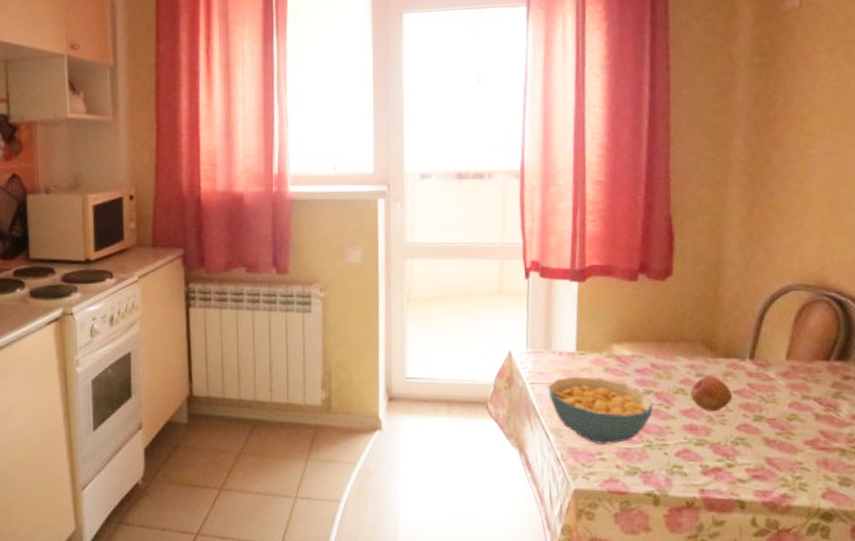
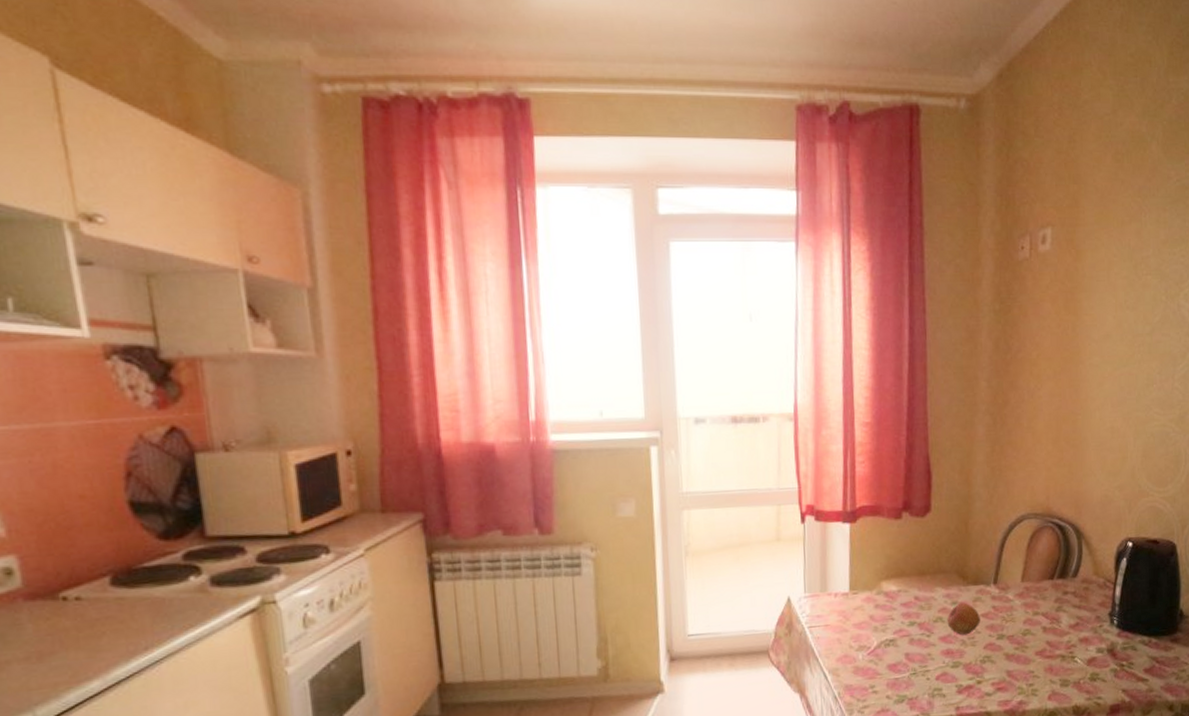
cereal bowl: present [548,376,654,444] -> none [825,614,918,678]

